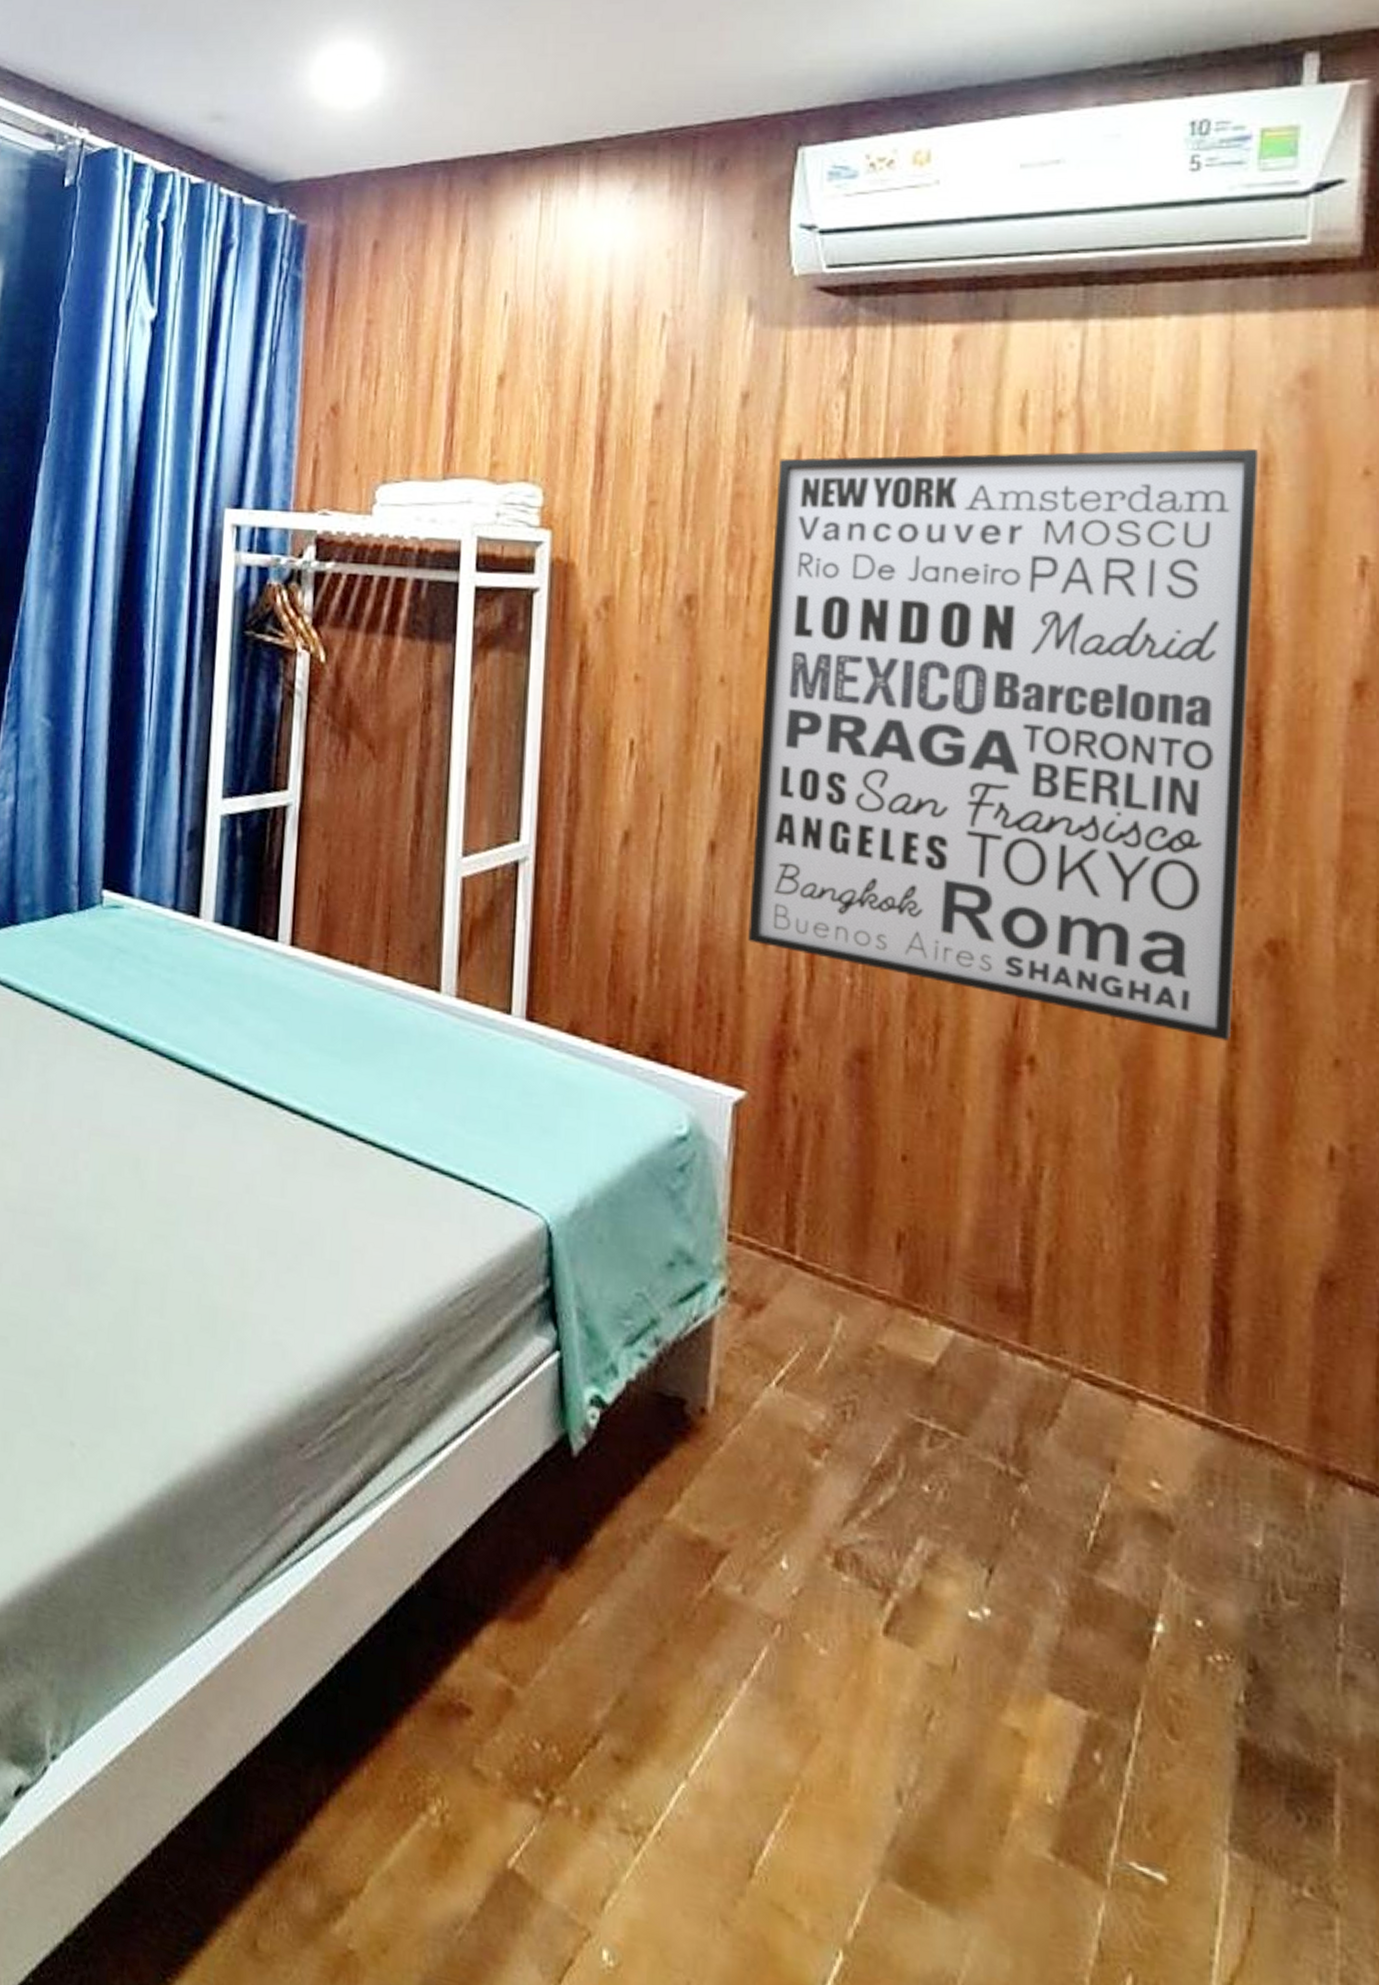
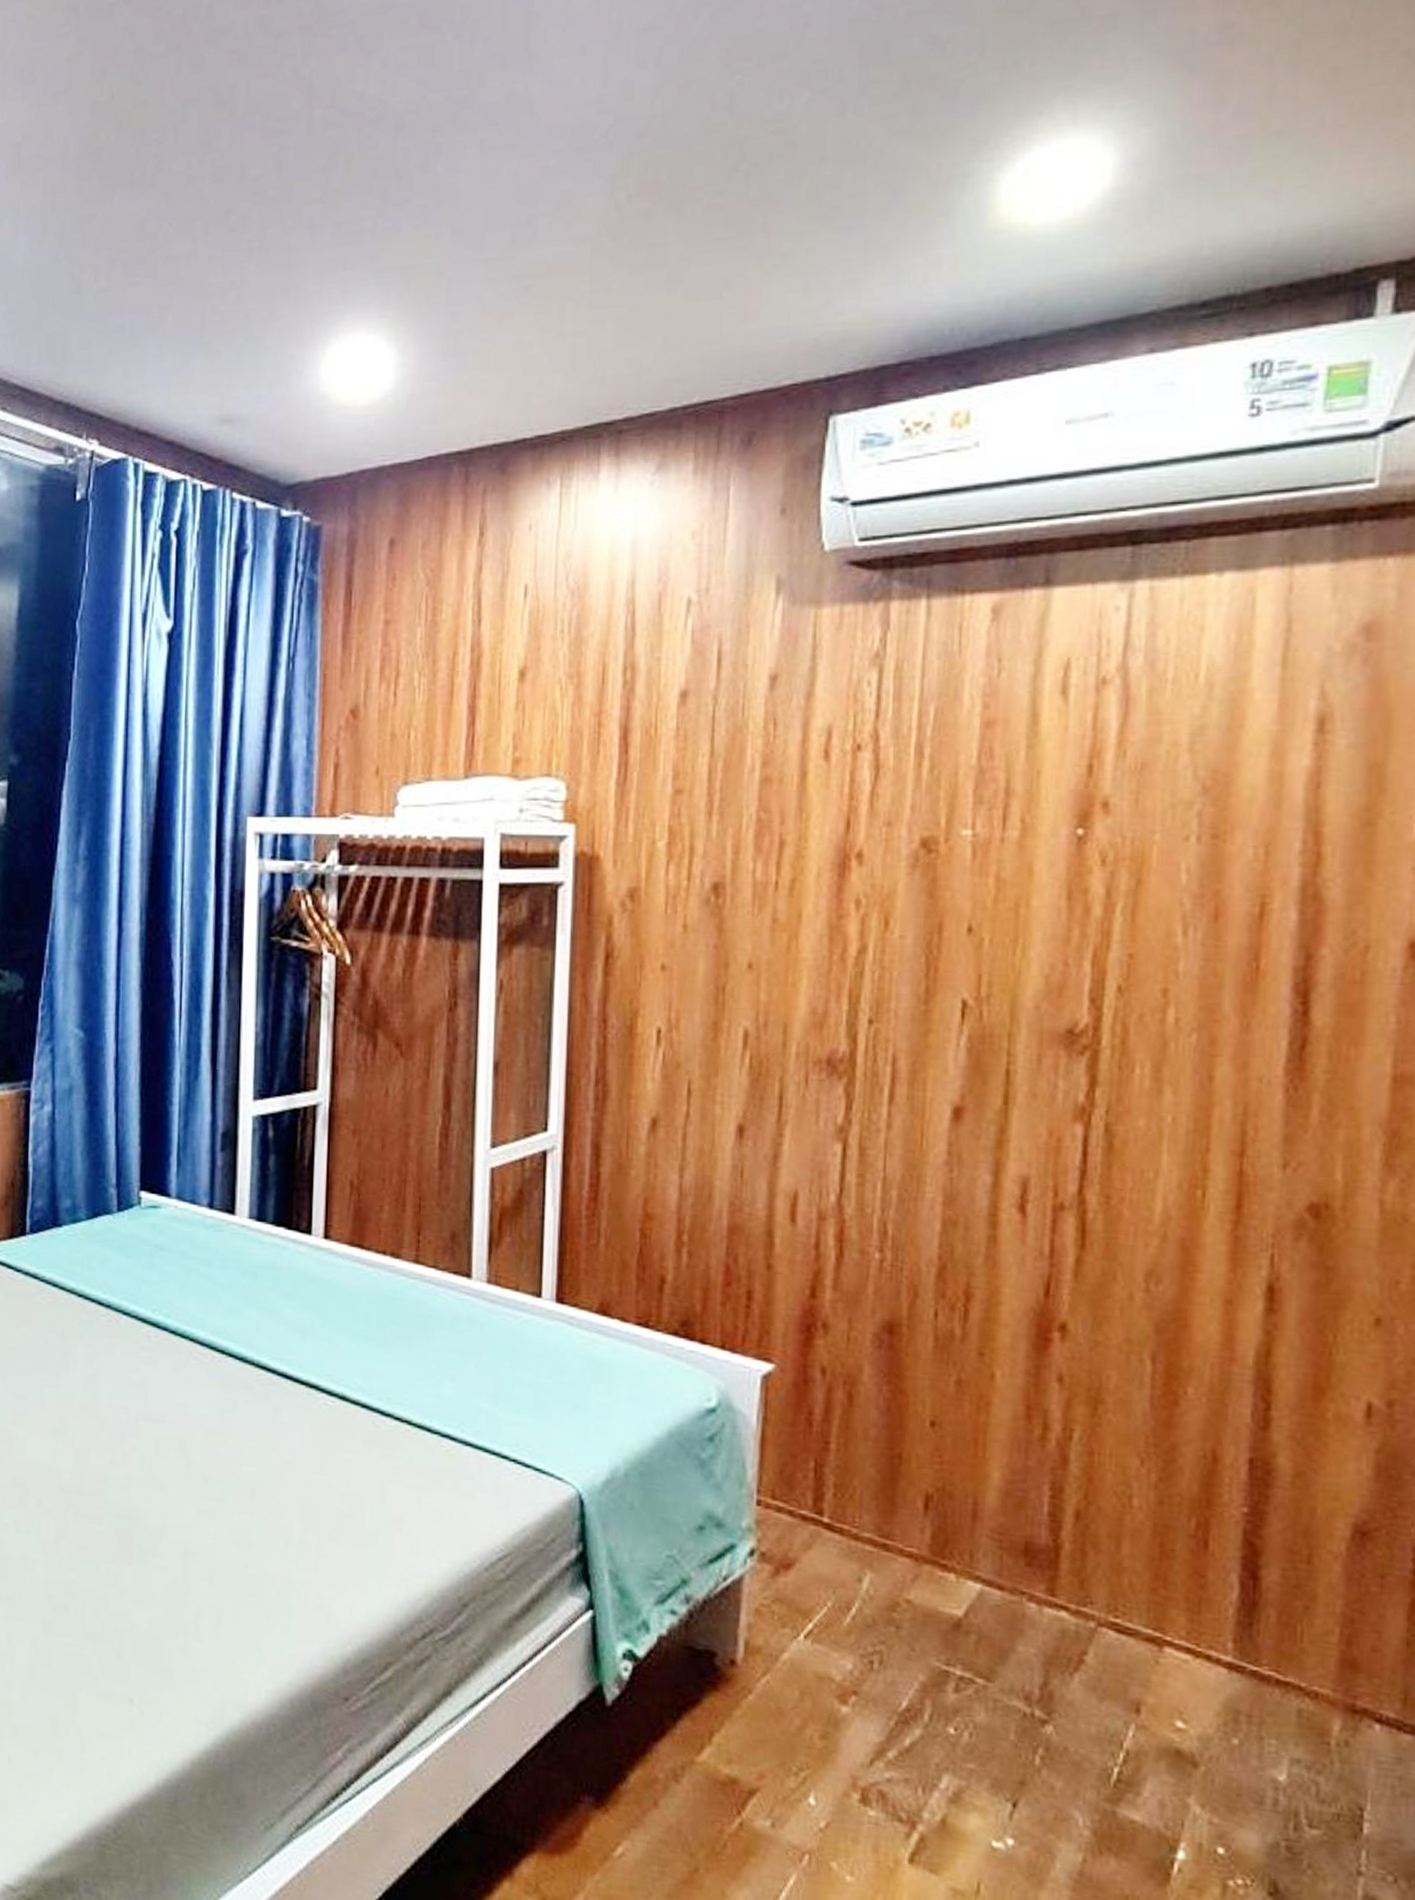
wall art: present [748,448,1259,1042] -> none [777,706,1316,1304]

